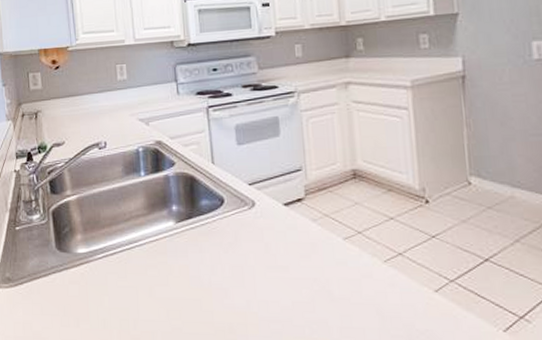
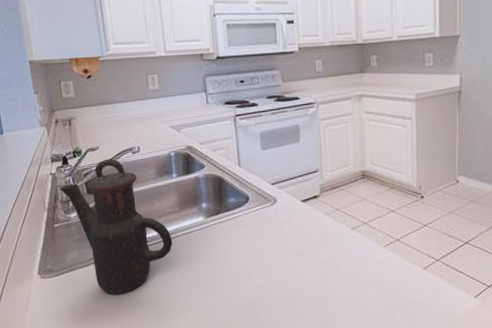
teapot: none [23,154,140,311] -> present [60,158,173,295]

